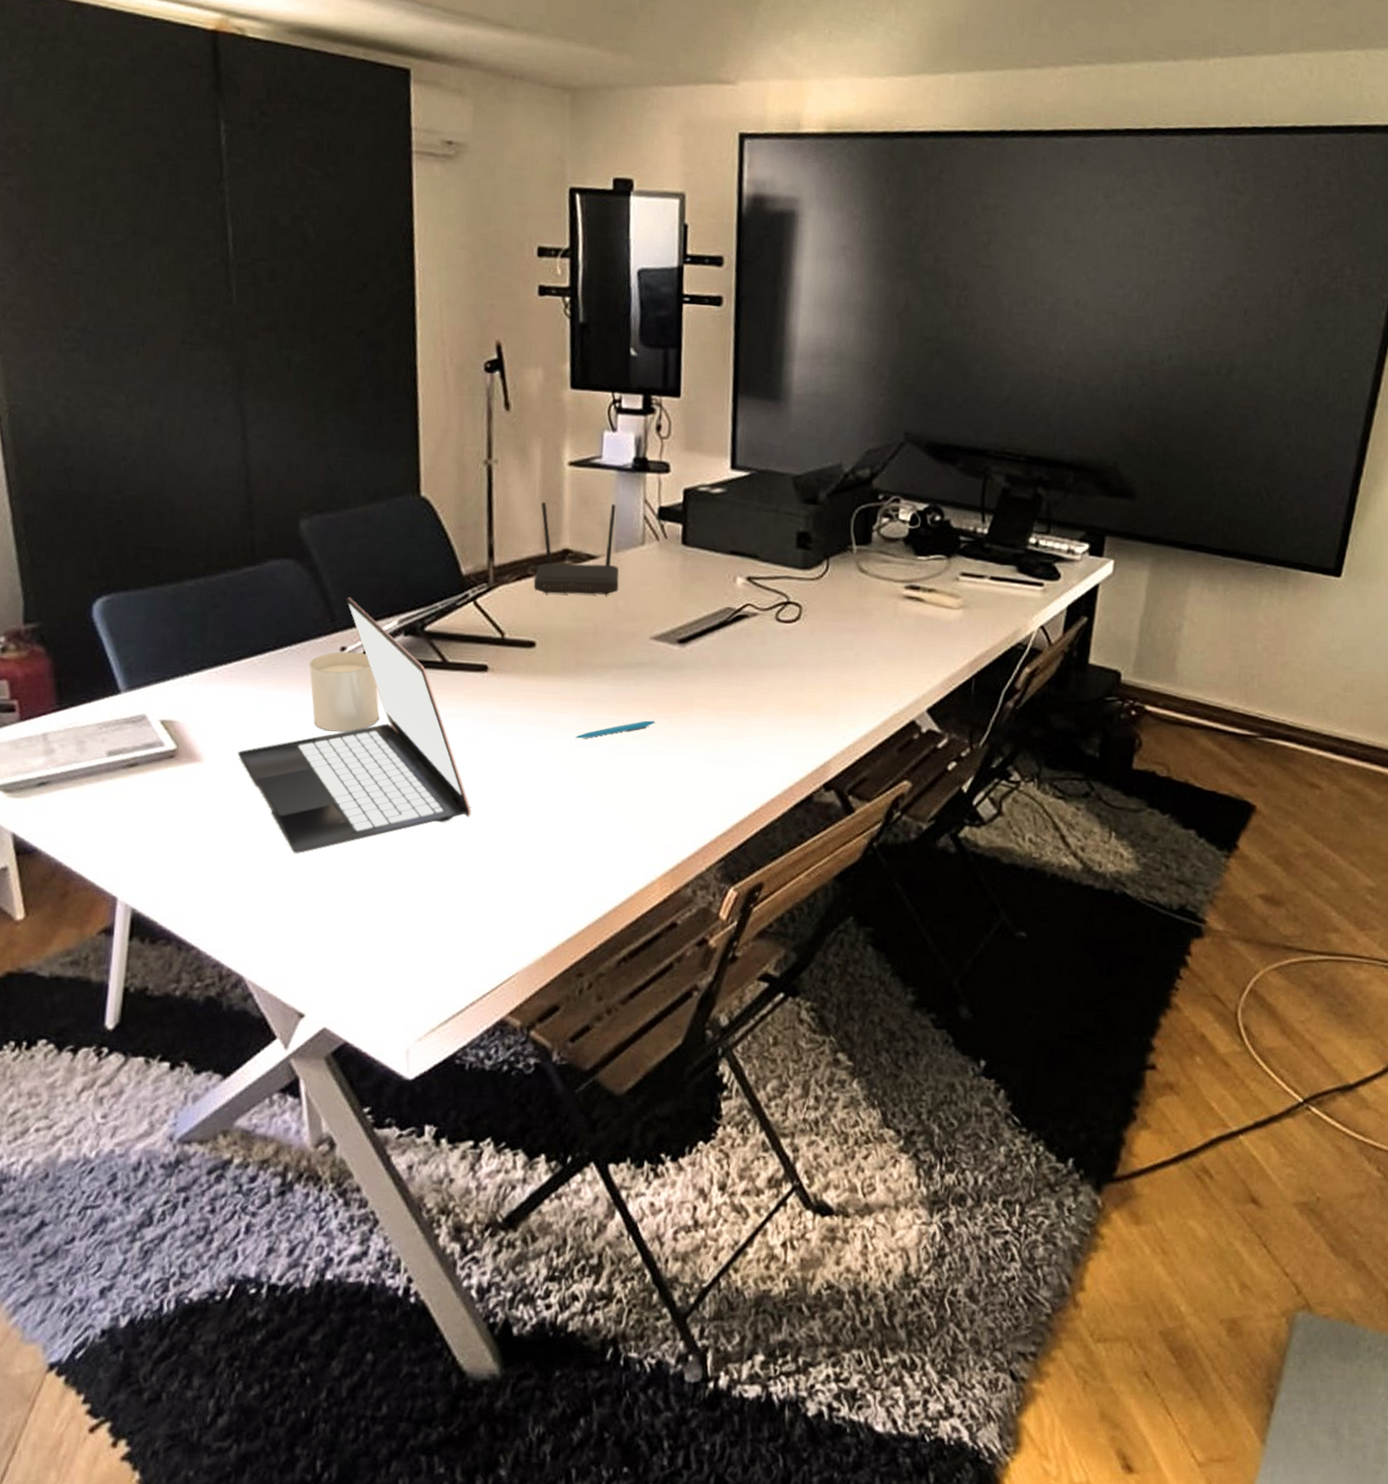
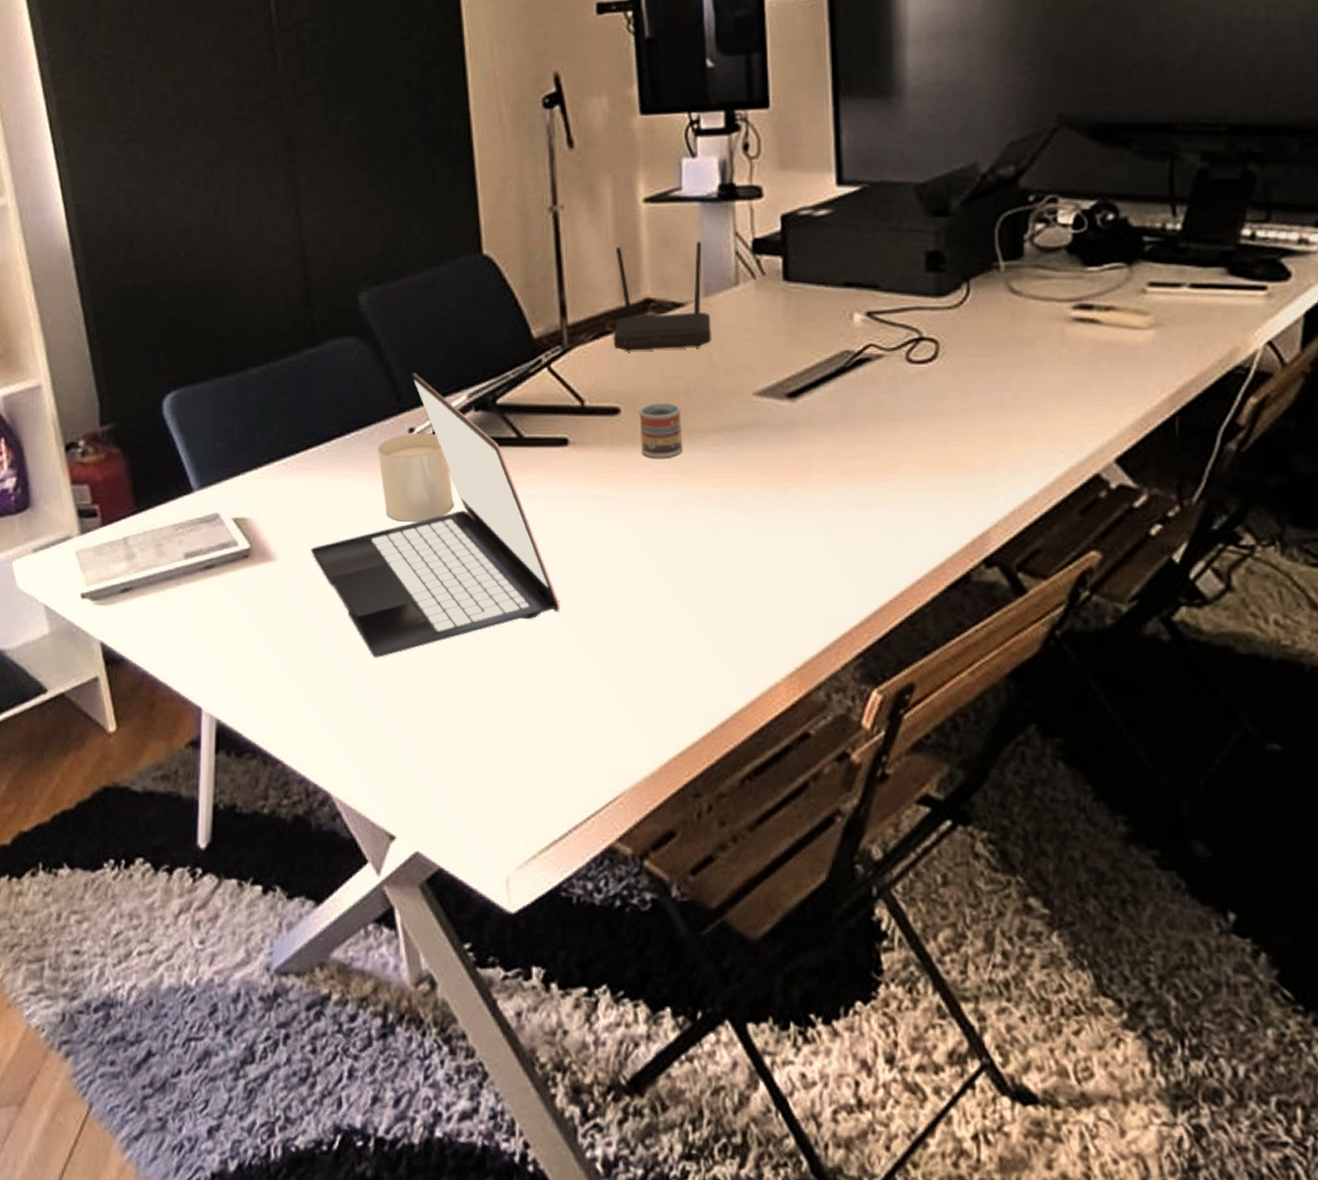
cup: none [551,639,589,689] -> present [639,402,683,460]
pen: present [575,720,655,739] -> none [673,491,766,517]

